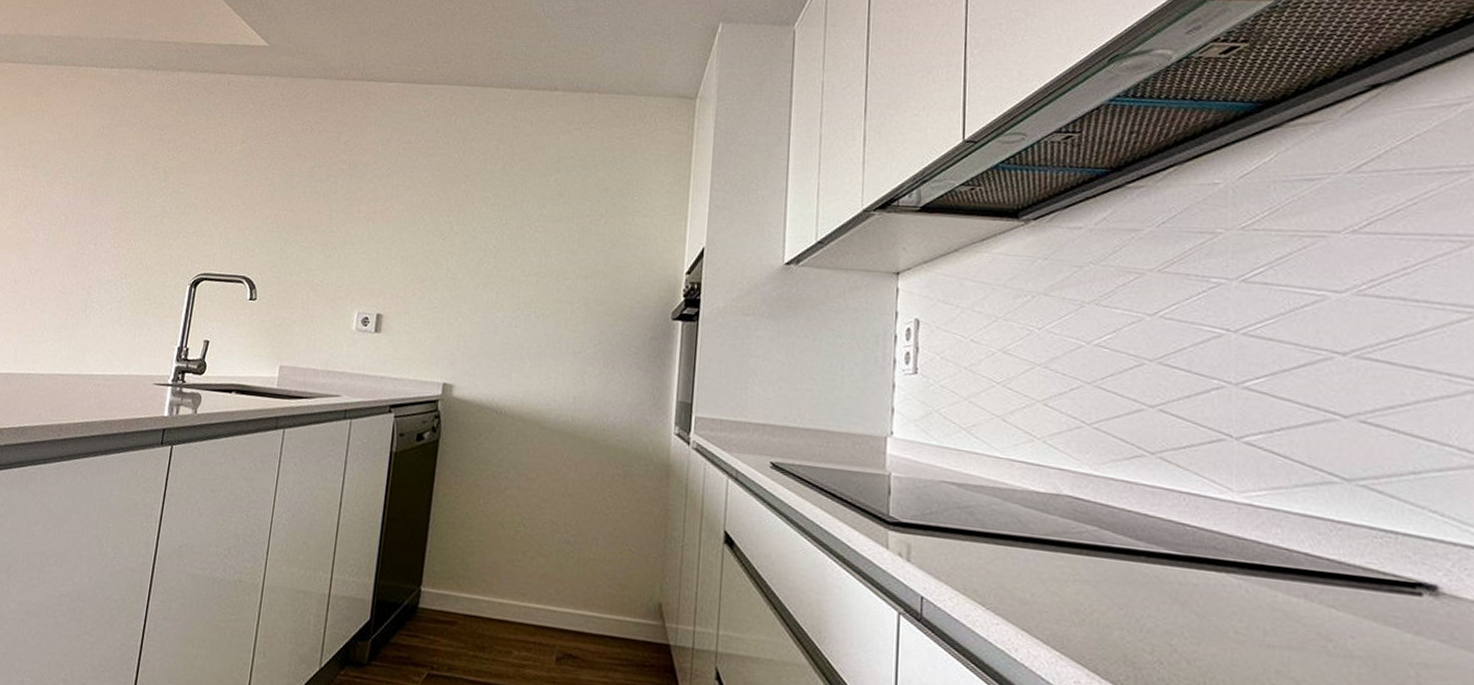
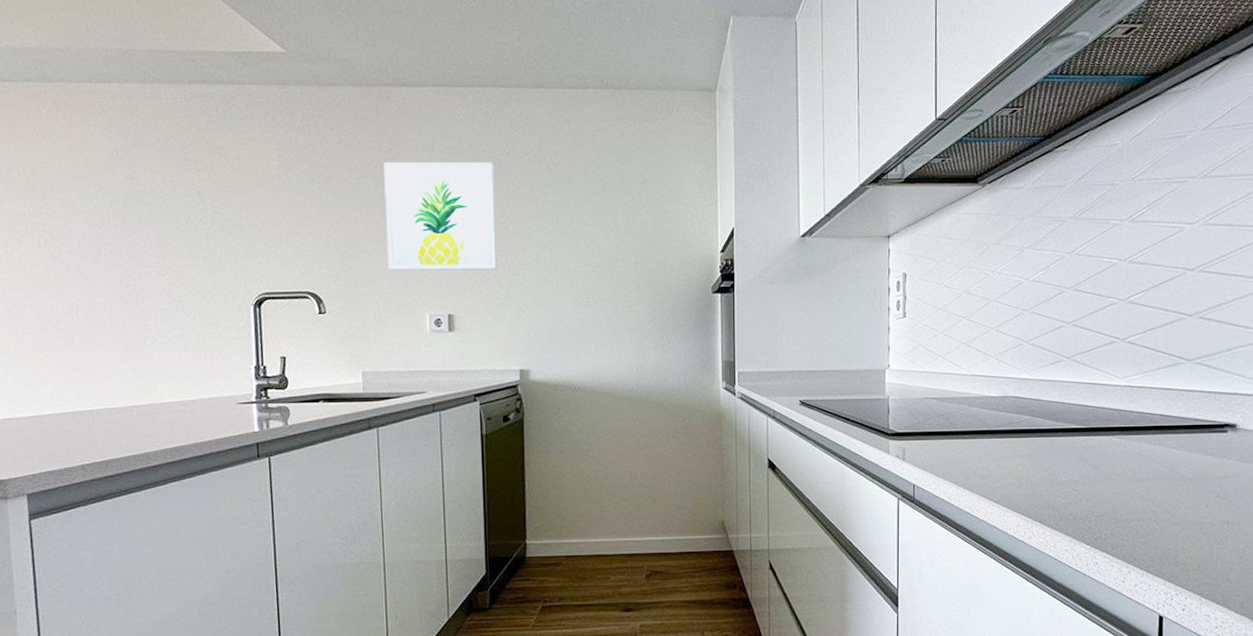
wall art: none [325,153,448,272] -> present [383,161,498,271]

